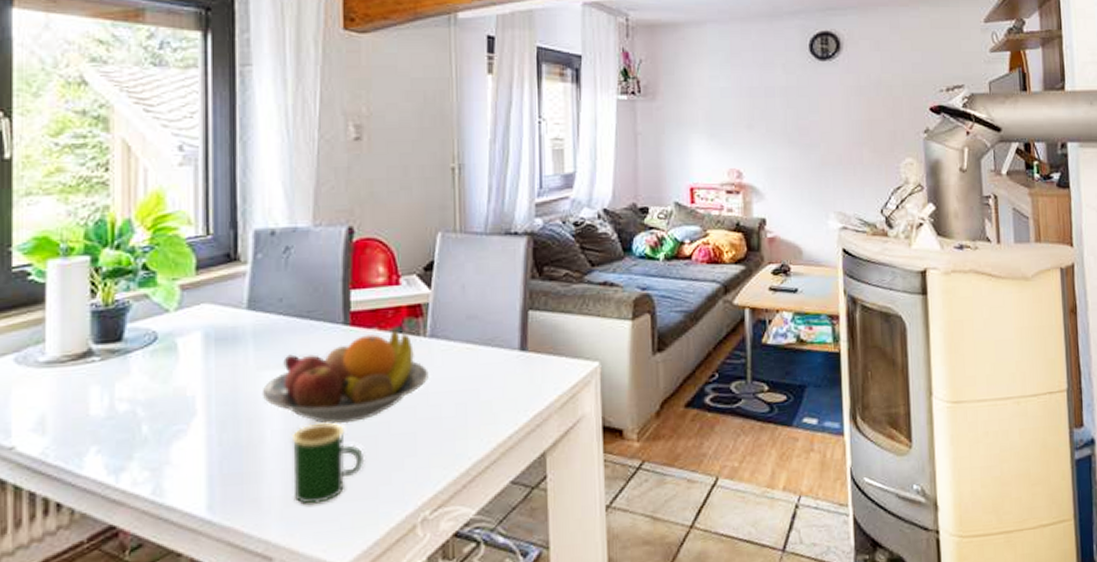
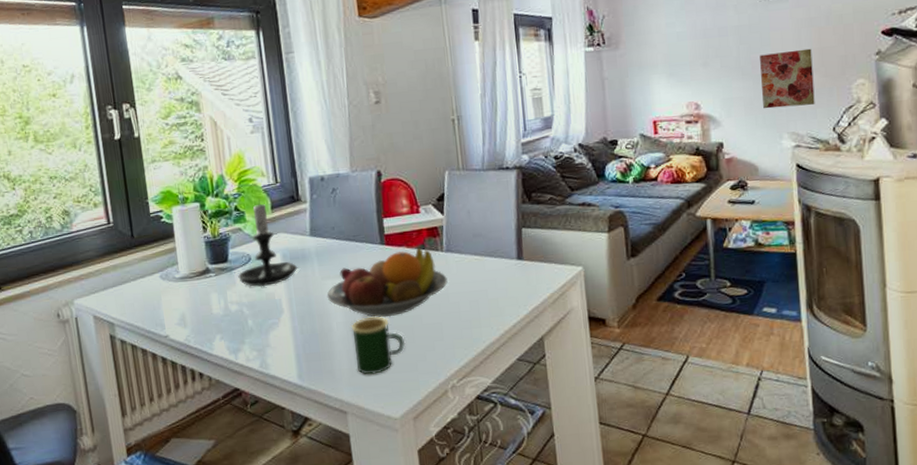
candle holder: none [135,255,225,379] -> present [238,199,298,287]
wall art: none [808,119,863,183] -> present [760,48,815,109]

